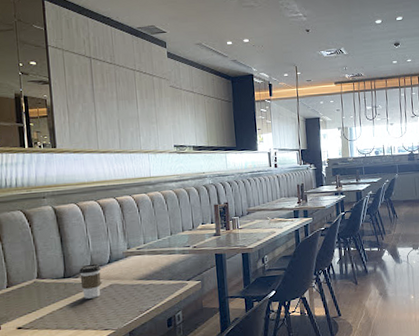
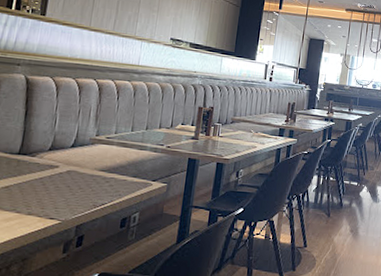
coffee cup: present [79,263,101,299] -> none [35,144,62,182]

